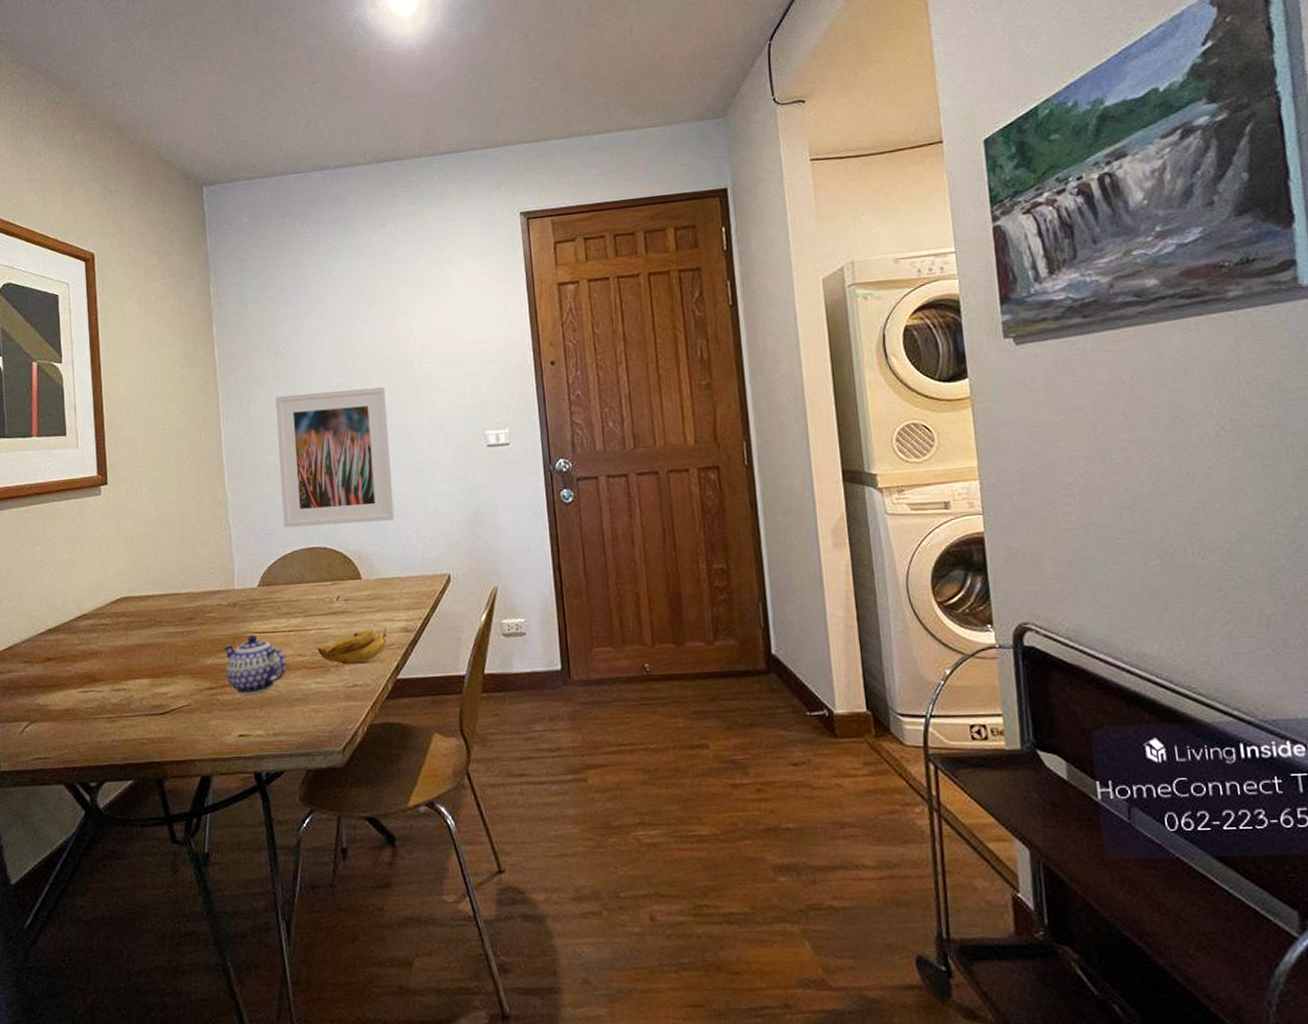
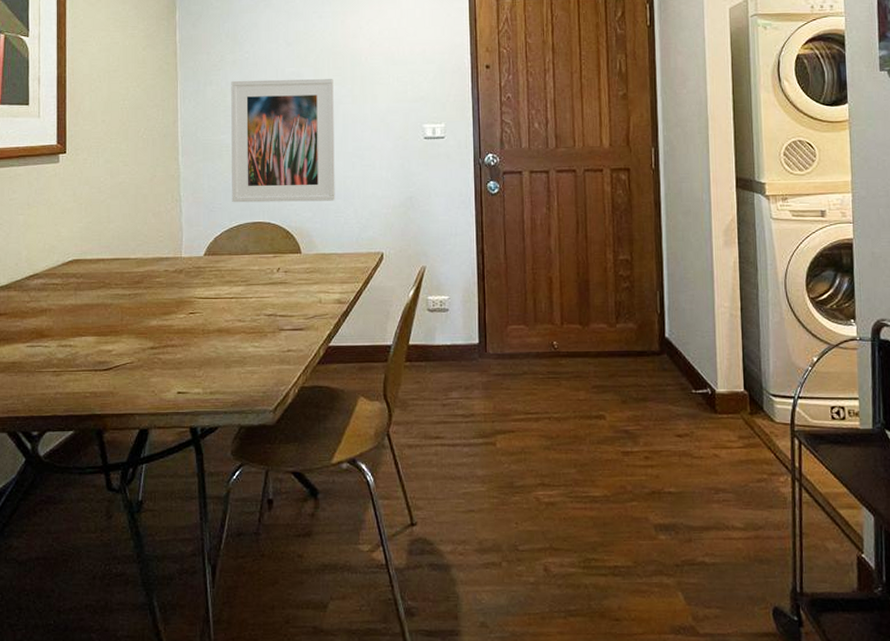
teapot: present [223,635,287,695] -> none [167,300,227,355]
banana: present [317,628,387,664] -> none [256,299,321,331]

